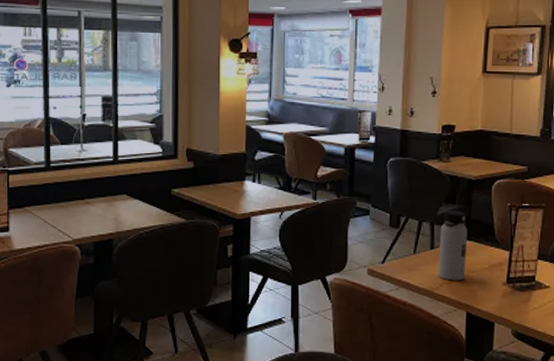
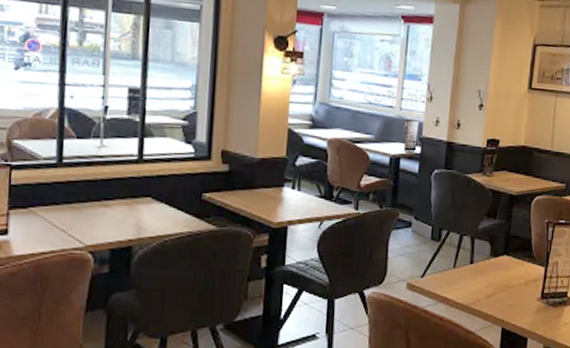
water bottle: present [438,210,468,281] -> none [476,225,507,296]

